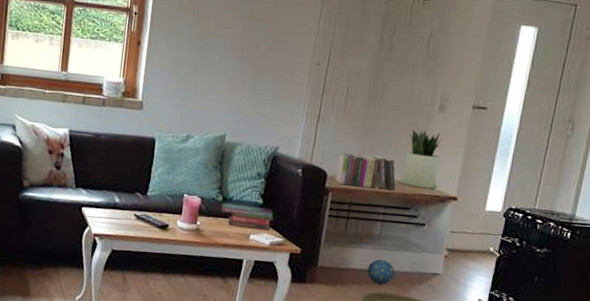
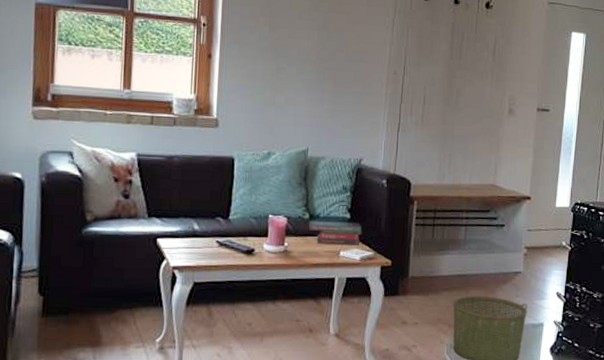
books: present [335,152,396,191] -> none [419,159,476,195]
toy ball: present [367,259,395,285] -> none [456,263,481,288]
planter: present [398,129,443,190] -> none [477,133,514,191]

